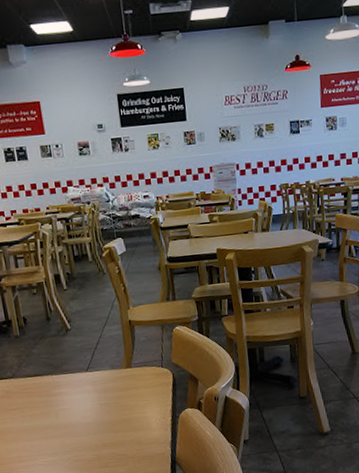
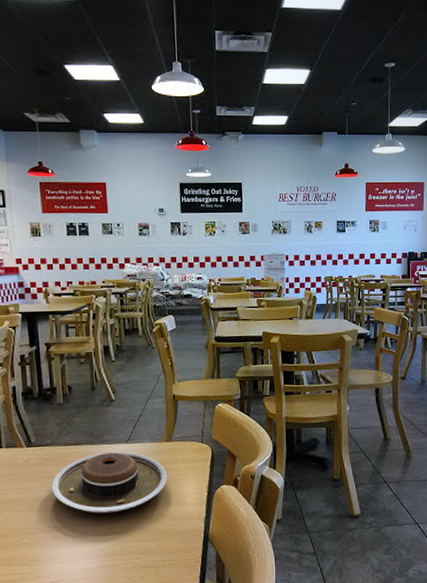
plate: none [17,380,130,442] -> present [51,451,168,514]

